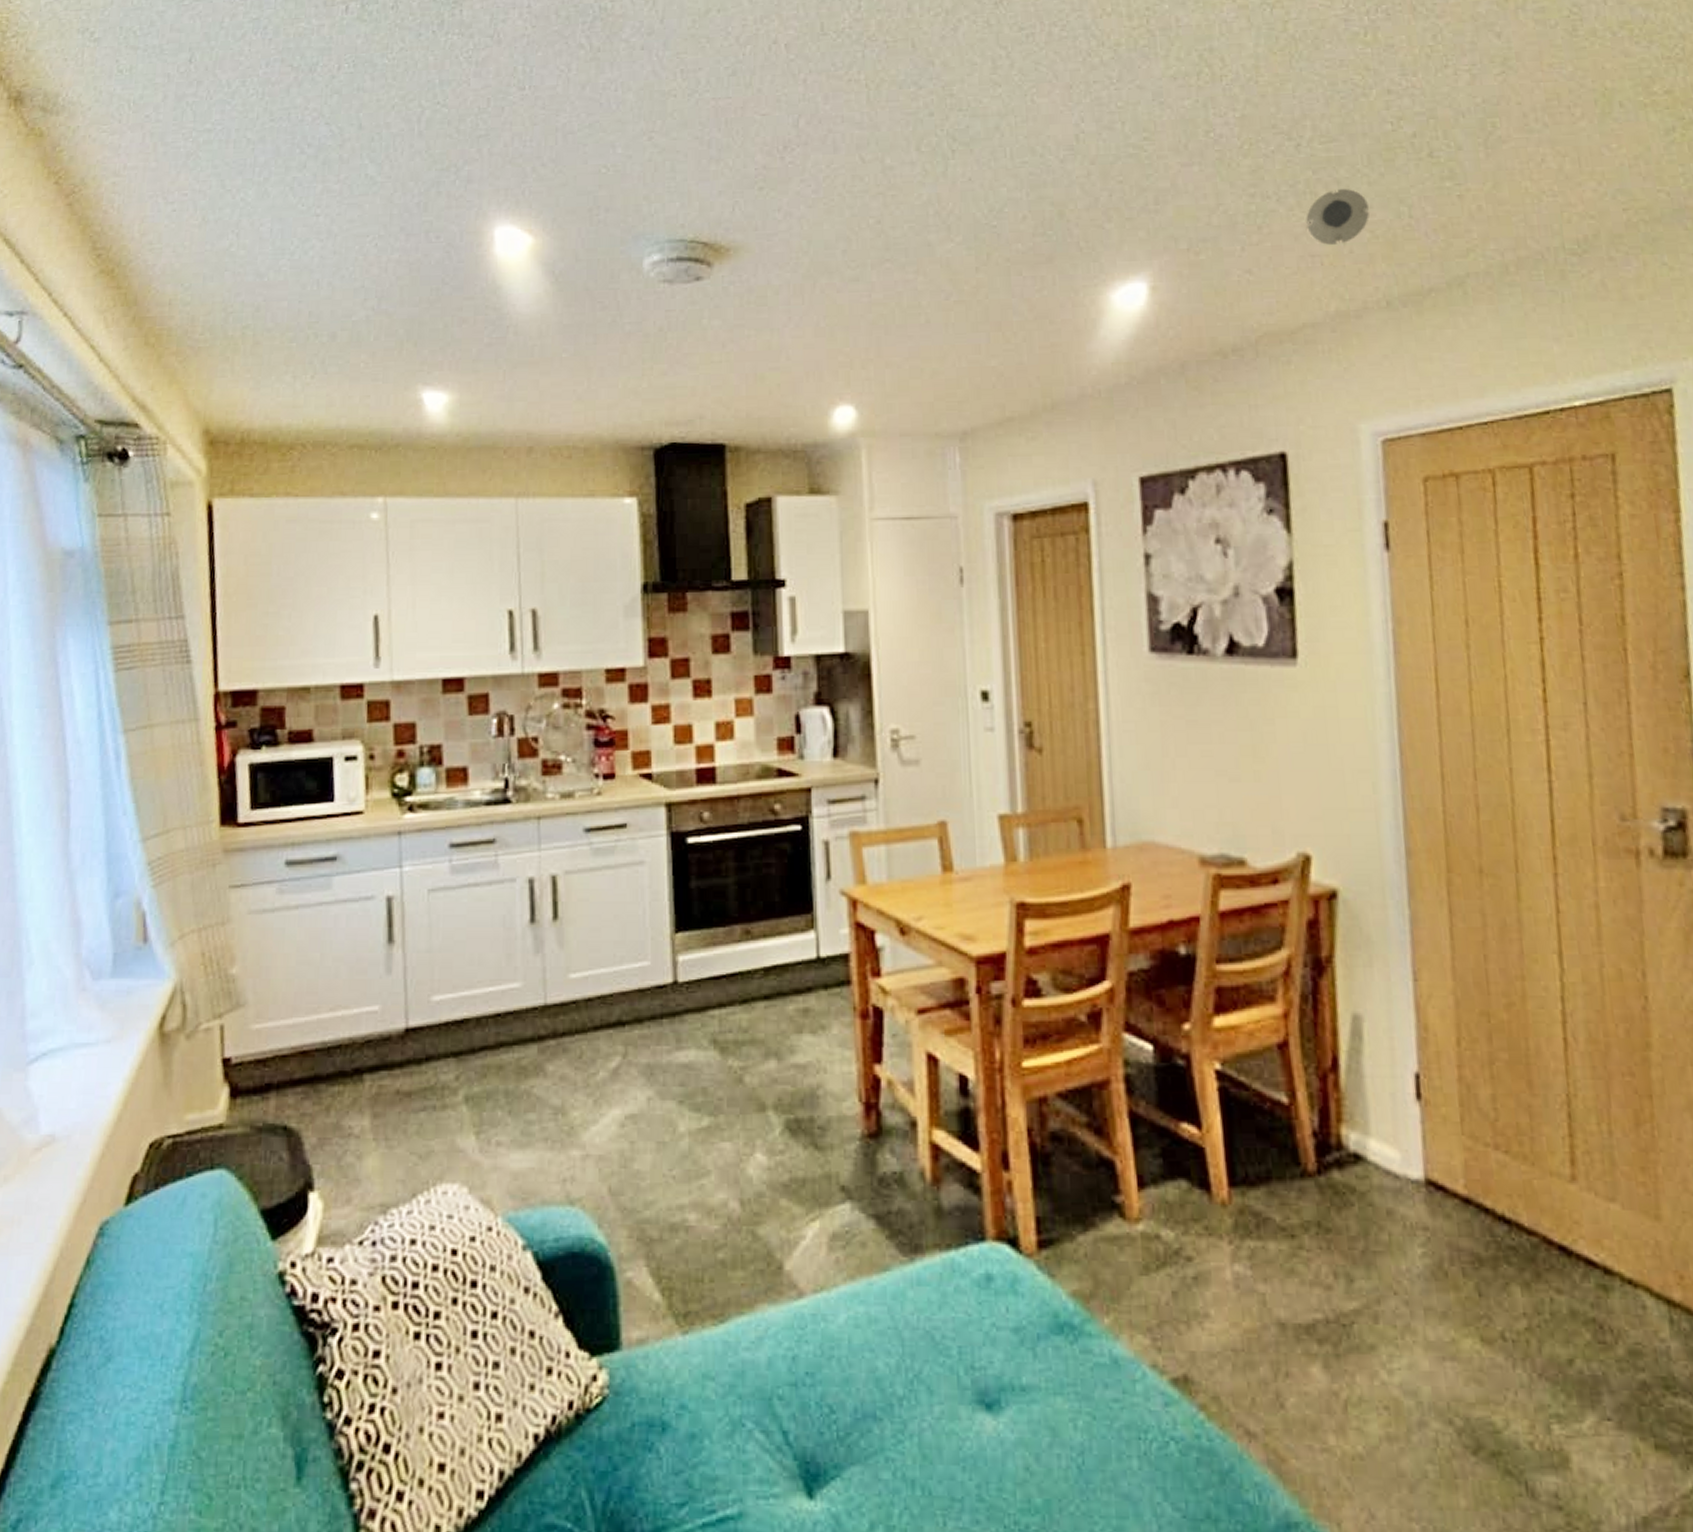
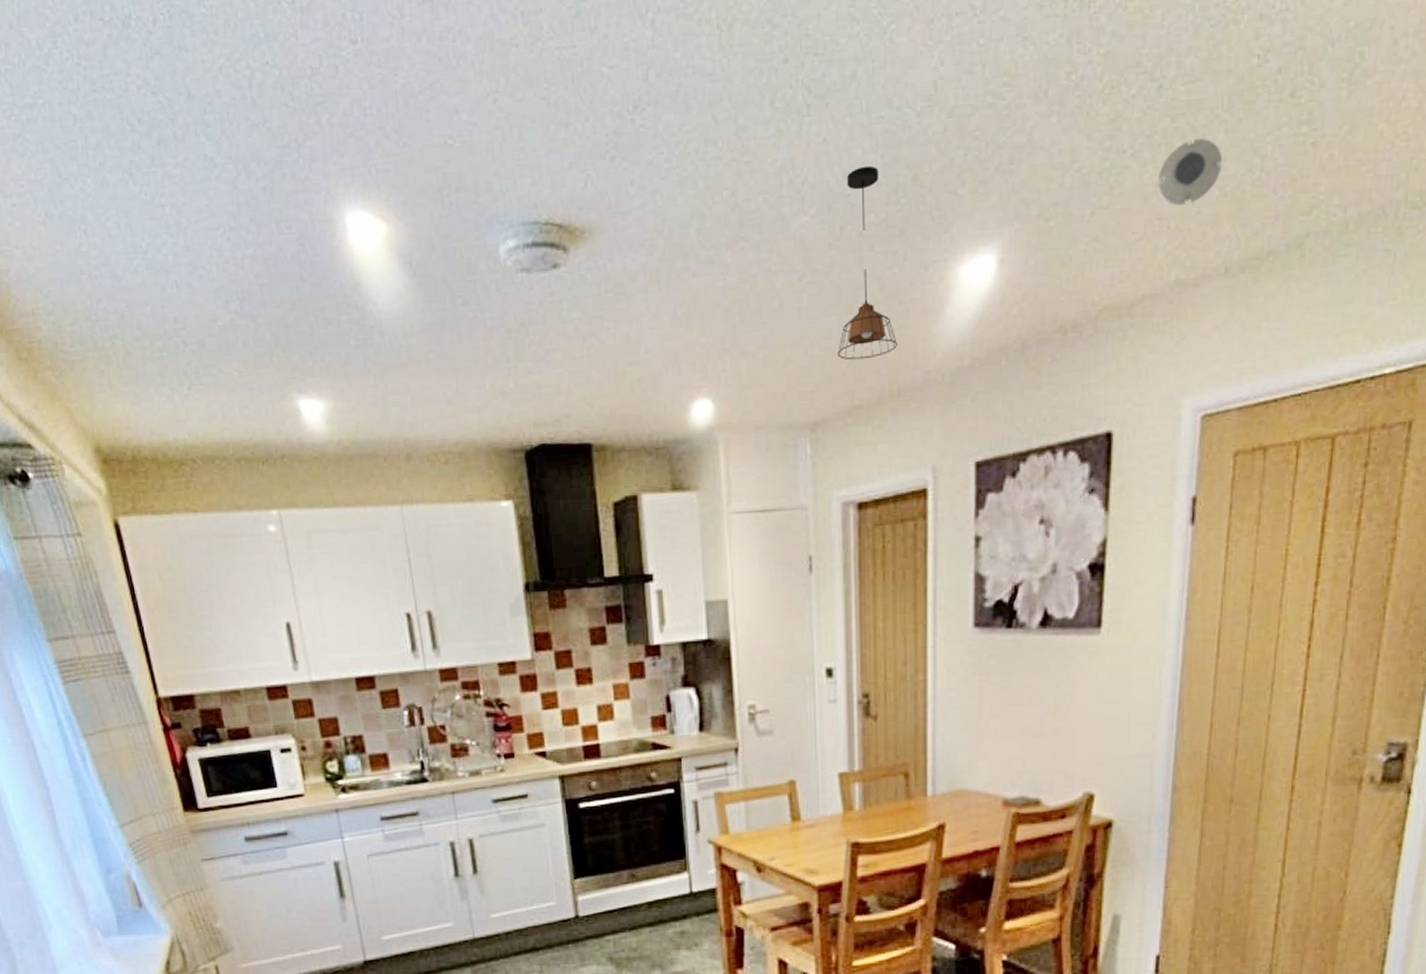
pendant light: none [987,202,1050,374] -> present [838,165,897,360]

